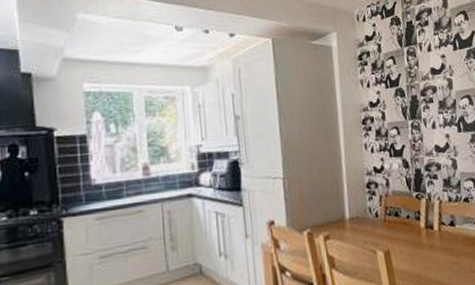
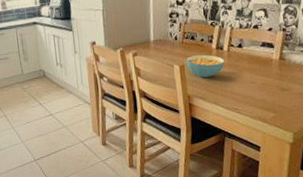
cereal bowl: none [391,235,437,267] -> present [186,54,225,78]

